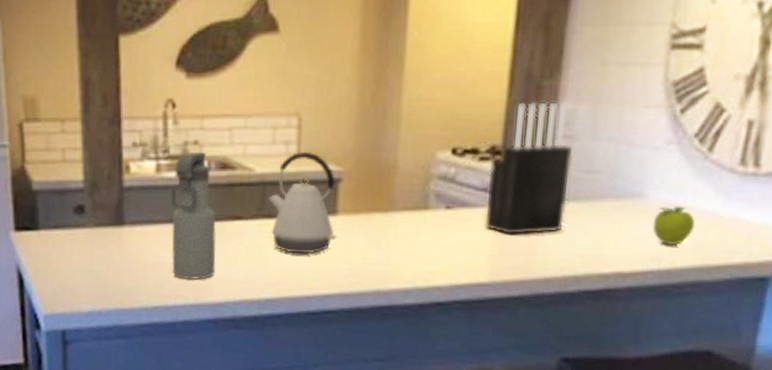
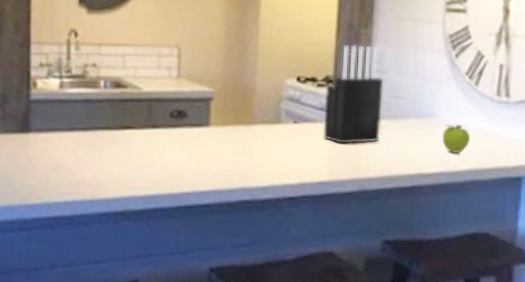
water bottle: present [170,152,216,281] -> none [71,73,111,180]
kettle: present [267,151,337,254] -> none [153,75,210,158]

